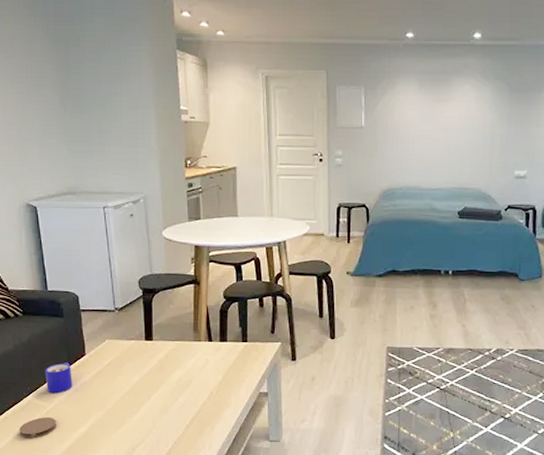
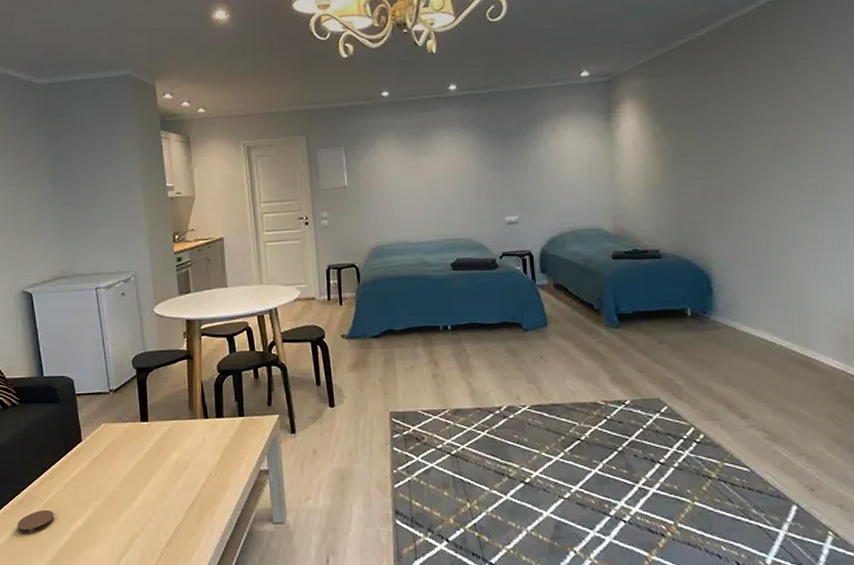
mug: present [45,362,73,394] -> none [42,450,70,484]

